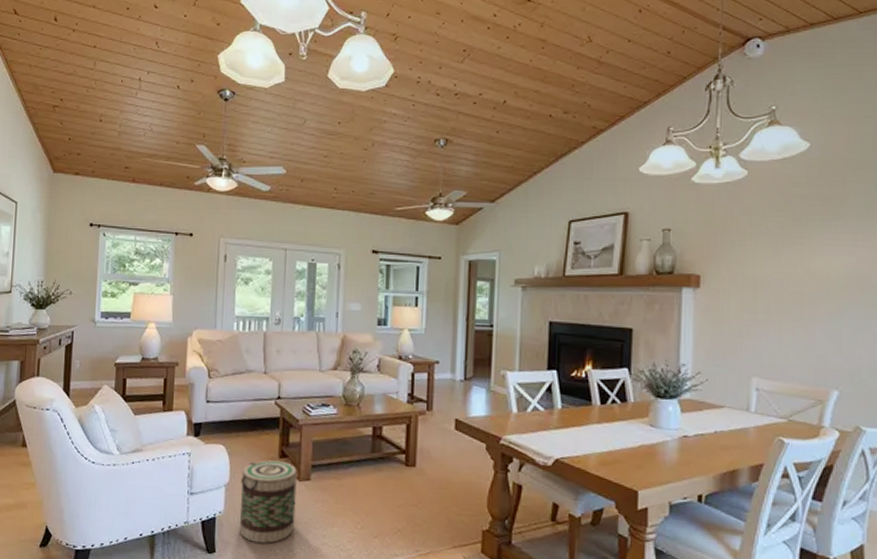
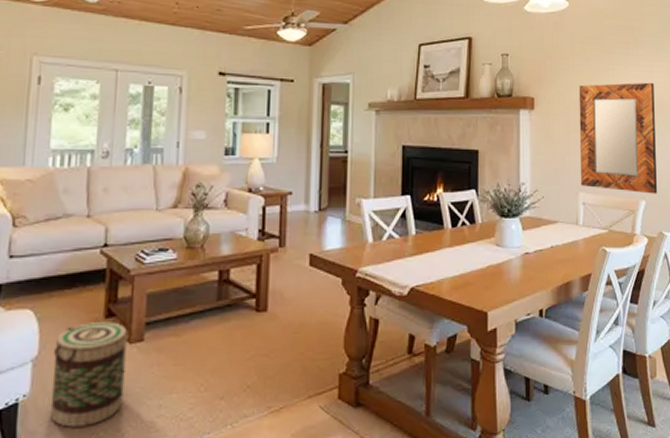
home mirror: none [754,258,858,384] -> present [579,82,657,194]

